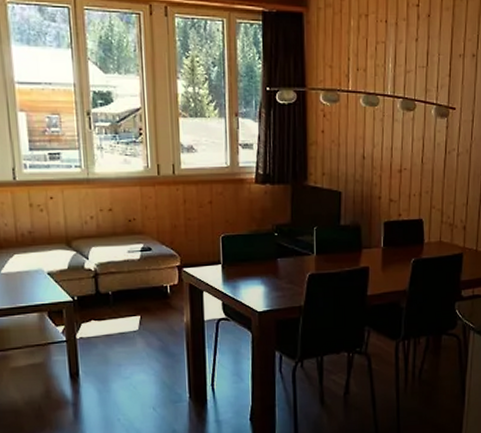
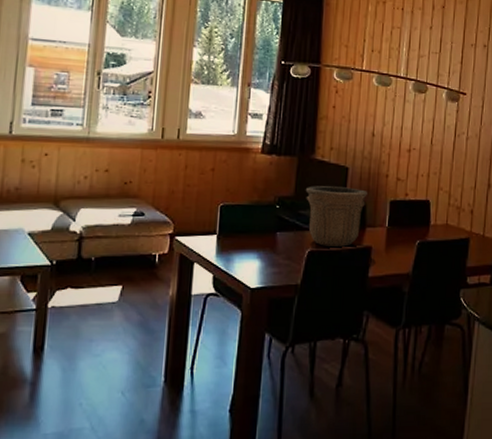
flower pot: none [301,211,361,269] -> present [305,186,367,247]

